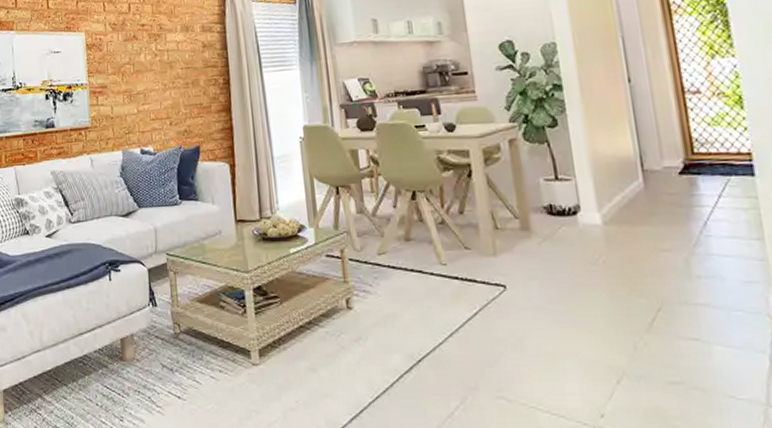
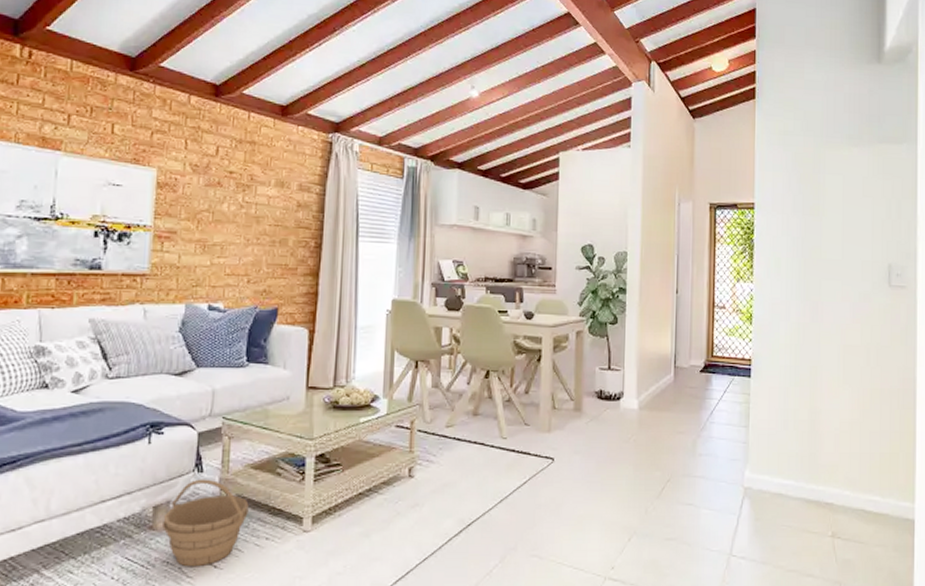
basket: none [130,312,201,397] -> present [163,479,249,567]

